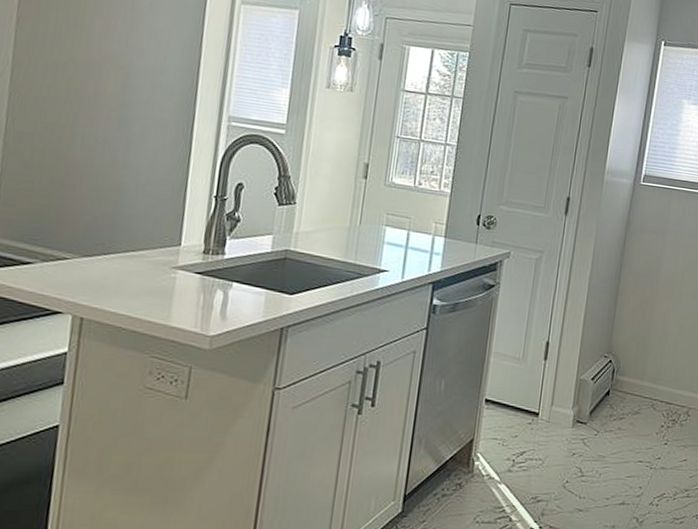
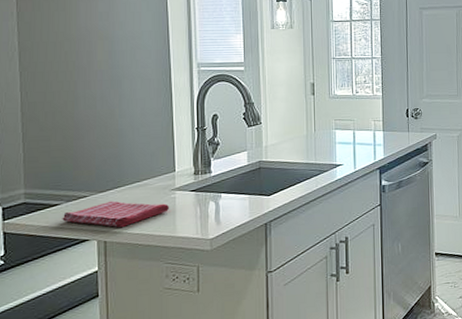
dish towel: none [33,269,166,304] -> present [62,200,169,227]

